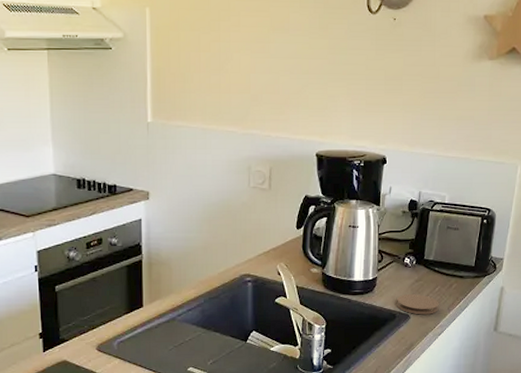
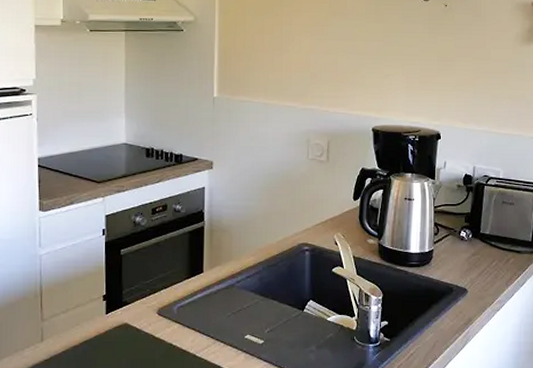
coaster: present [397,293,439,315] -> none [454,267,497,289]

